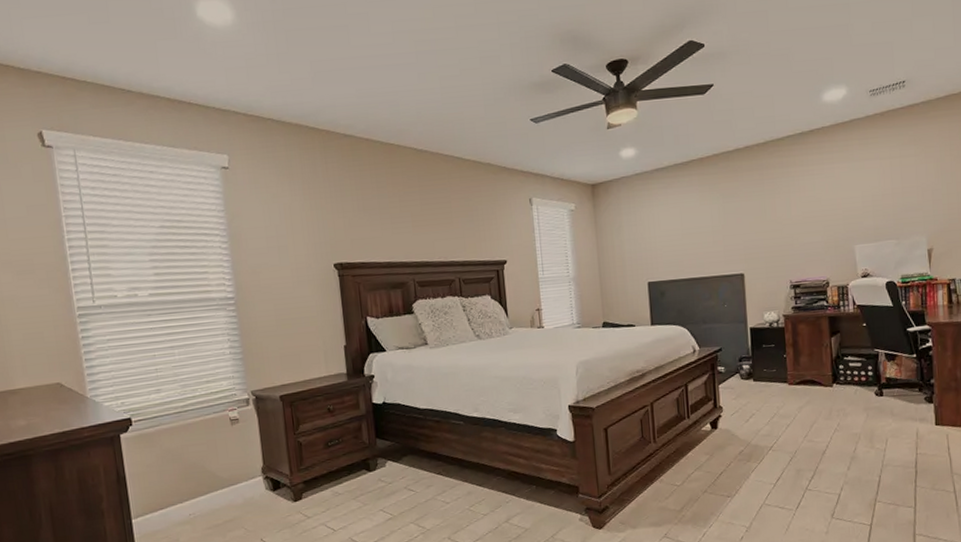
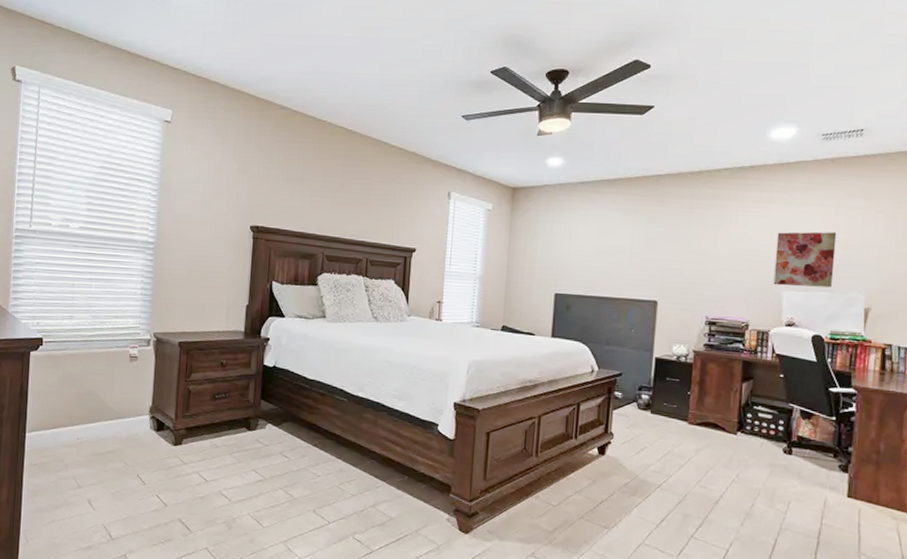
wall art: none [842,182,897,241] -> present [773,231,837,288]

